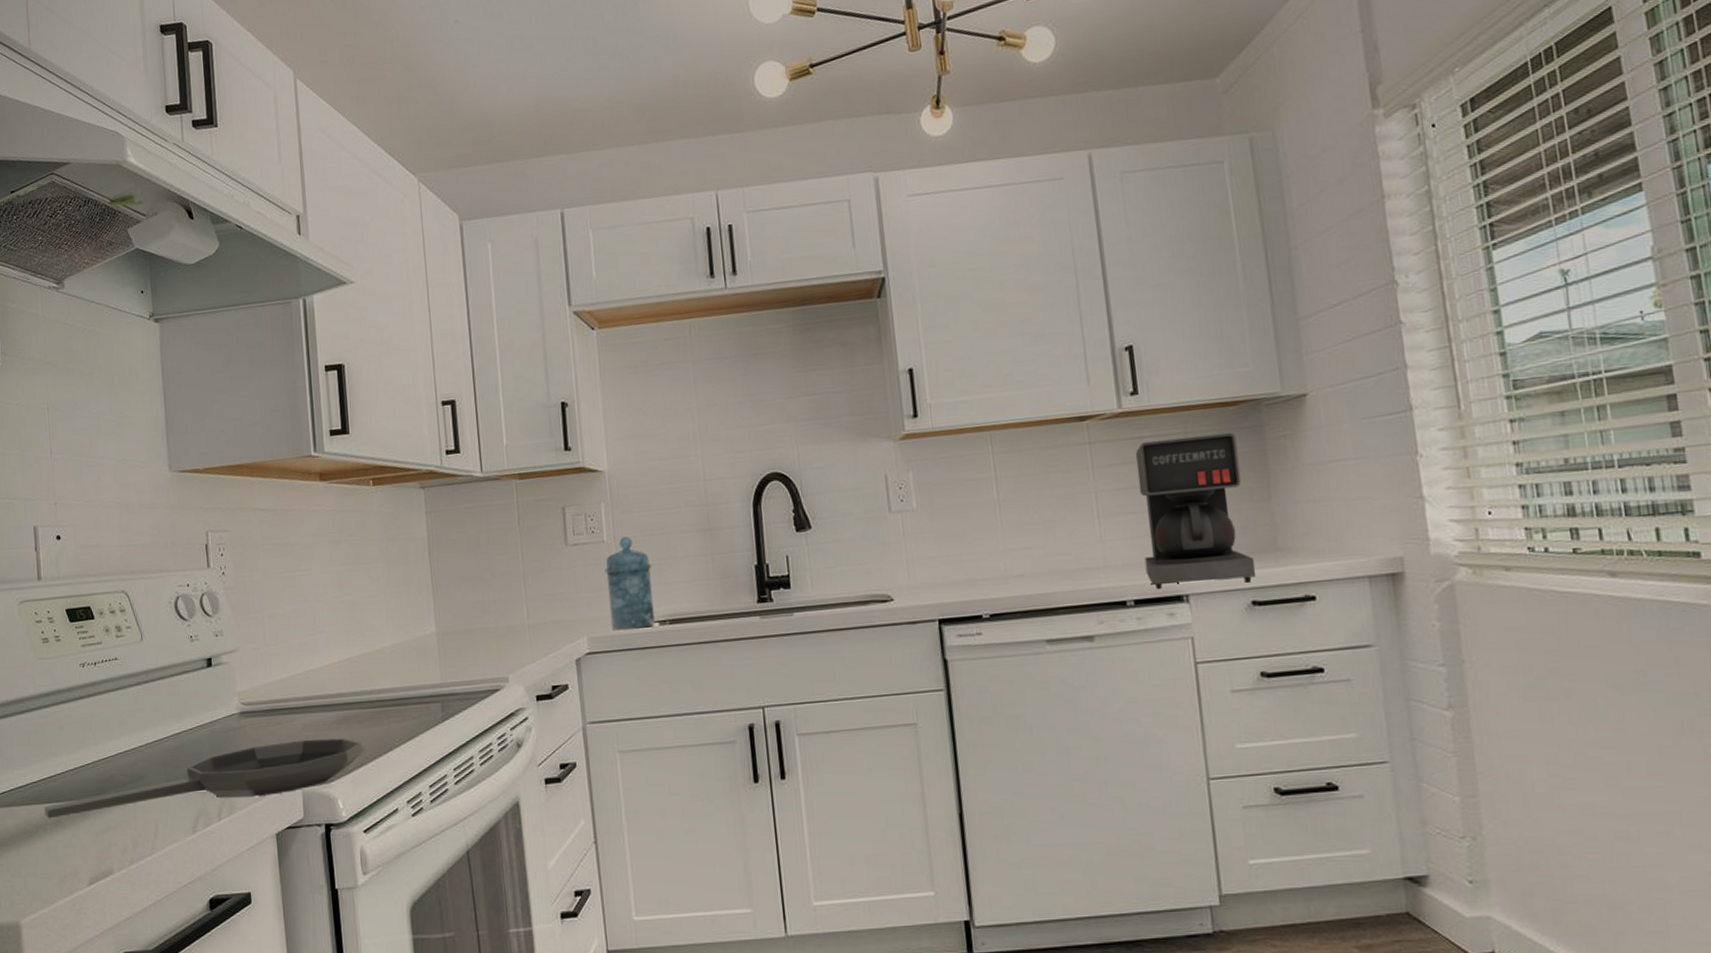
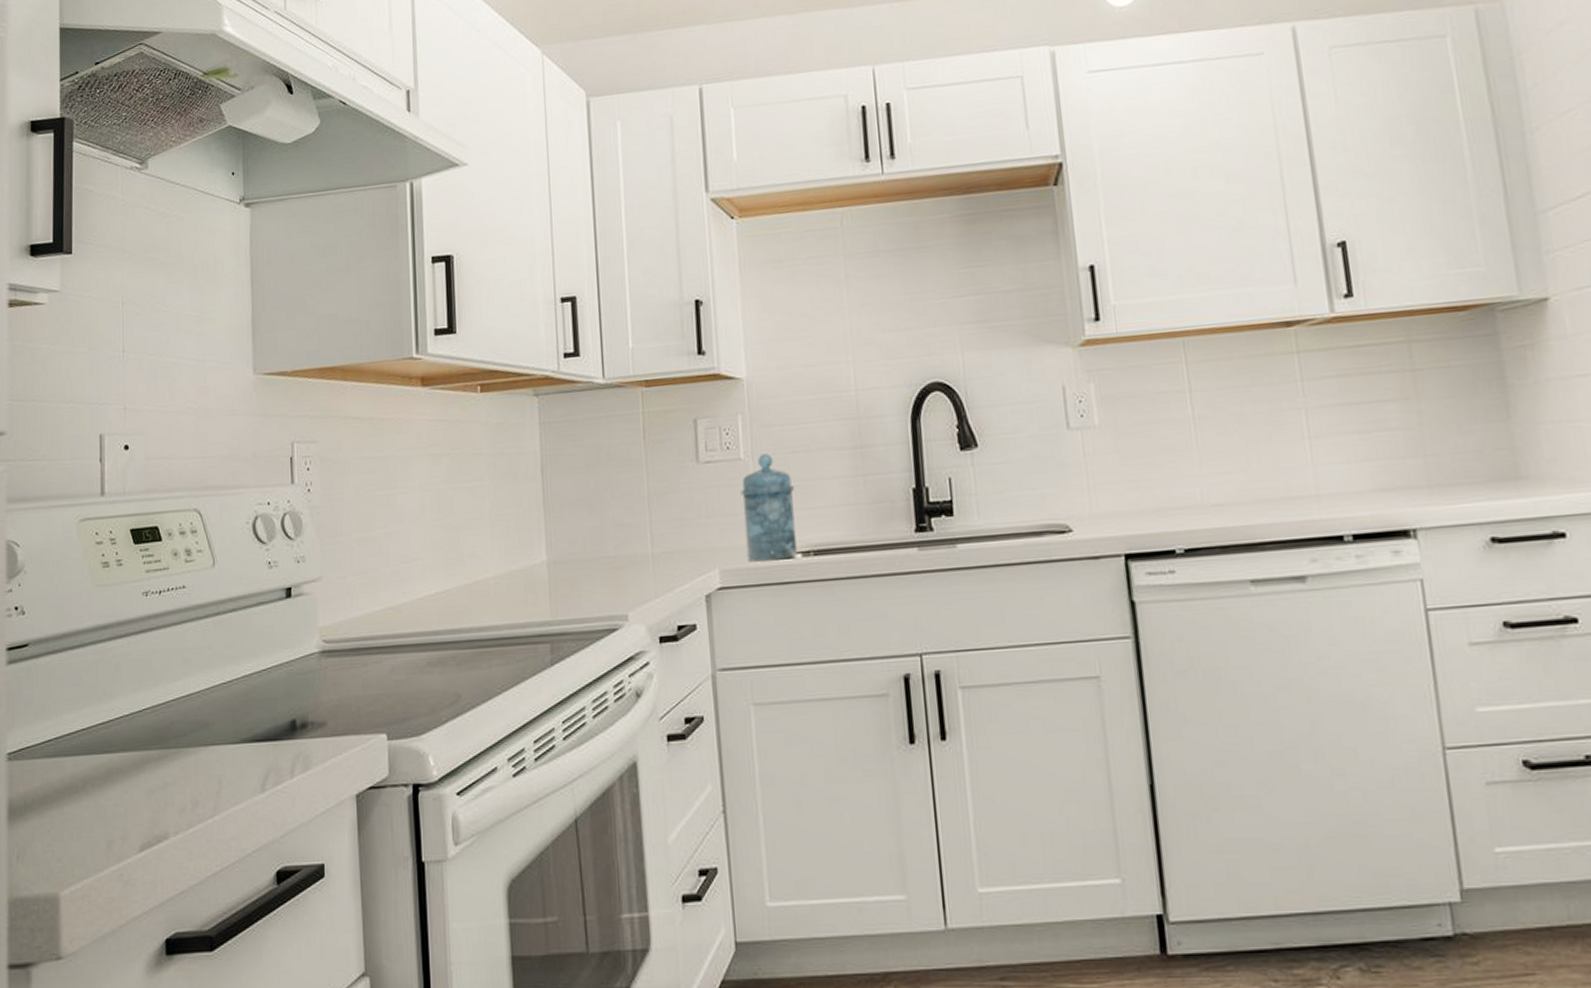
frying pan: present [45,738,363,819] -> none [94,683,459,773]
coffee maker: present [1135,432,1257,590] -> none [1350,341,1496,524]

